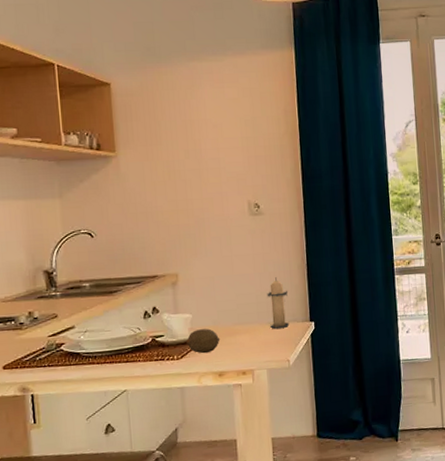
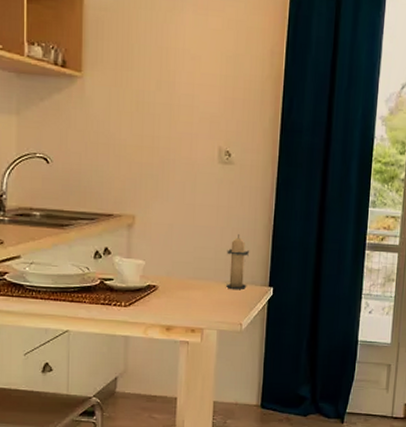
fruit: present [186,328,221,354] -> none [136,278,172,305]

